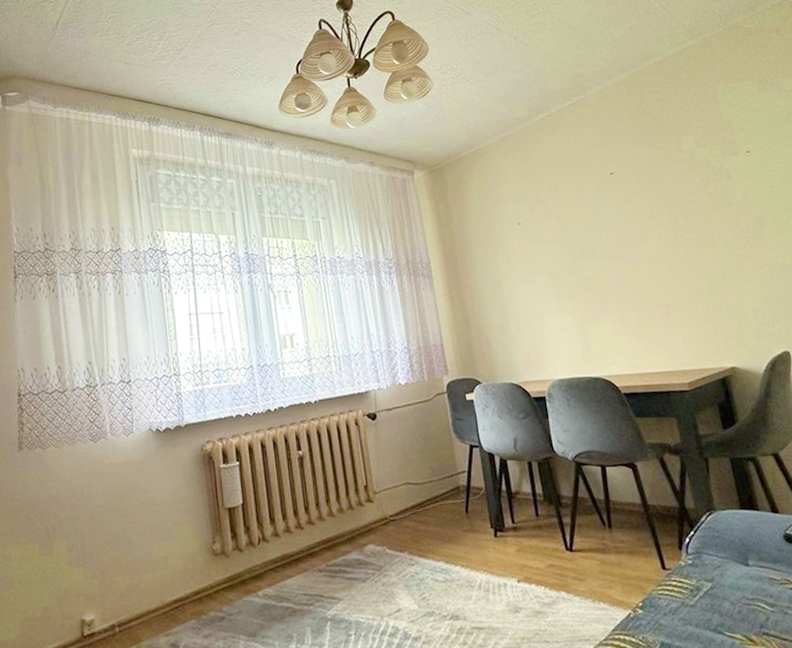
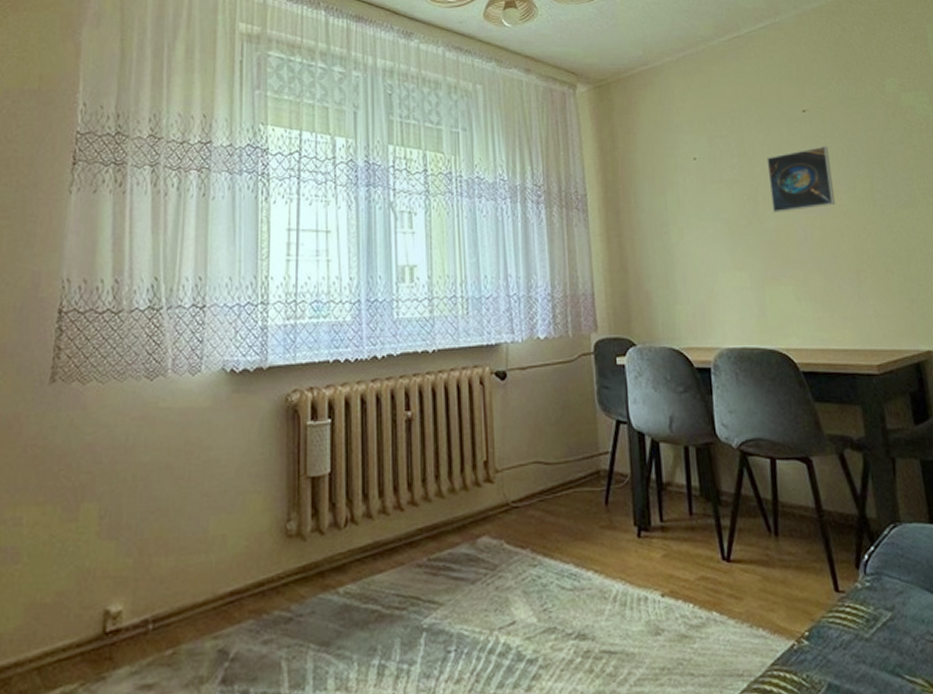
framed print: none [581,201,644,263] -> present [766,145,836,213]

